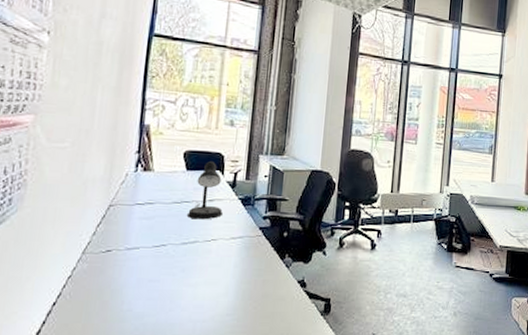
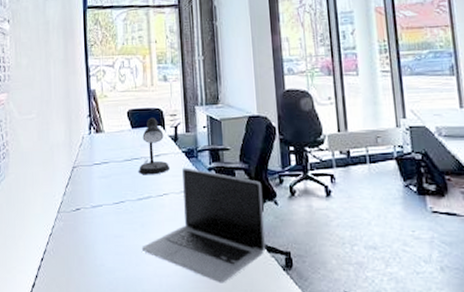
laptop: none [178,214,314,328] -> present [141,167,266,283]

